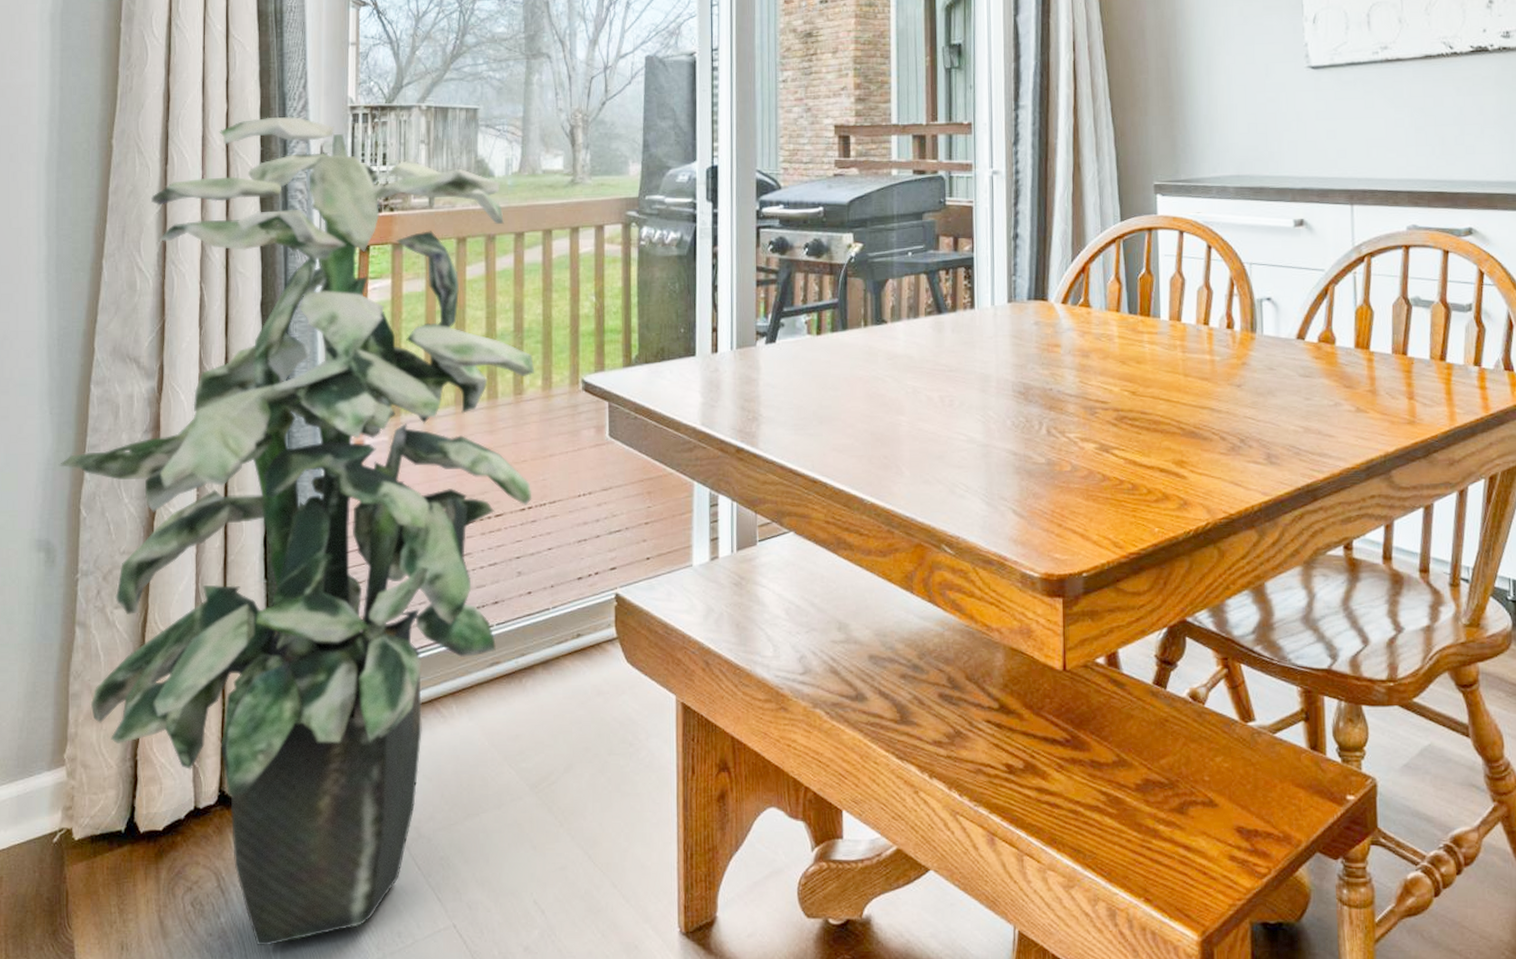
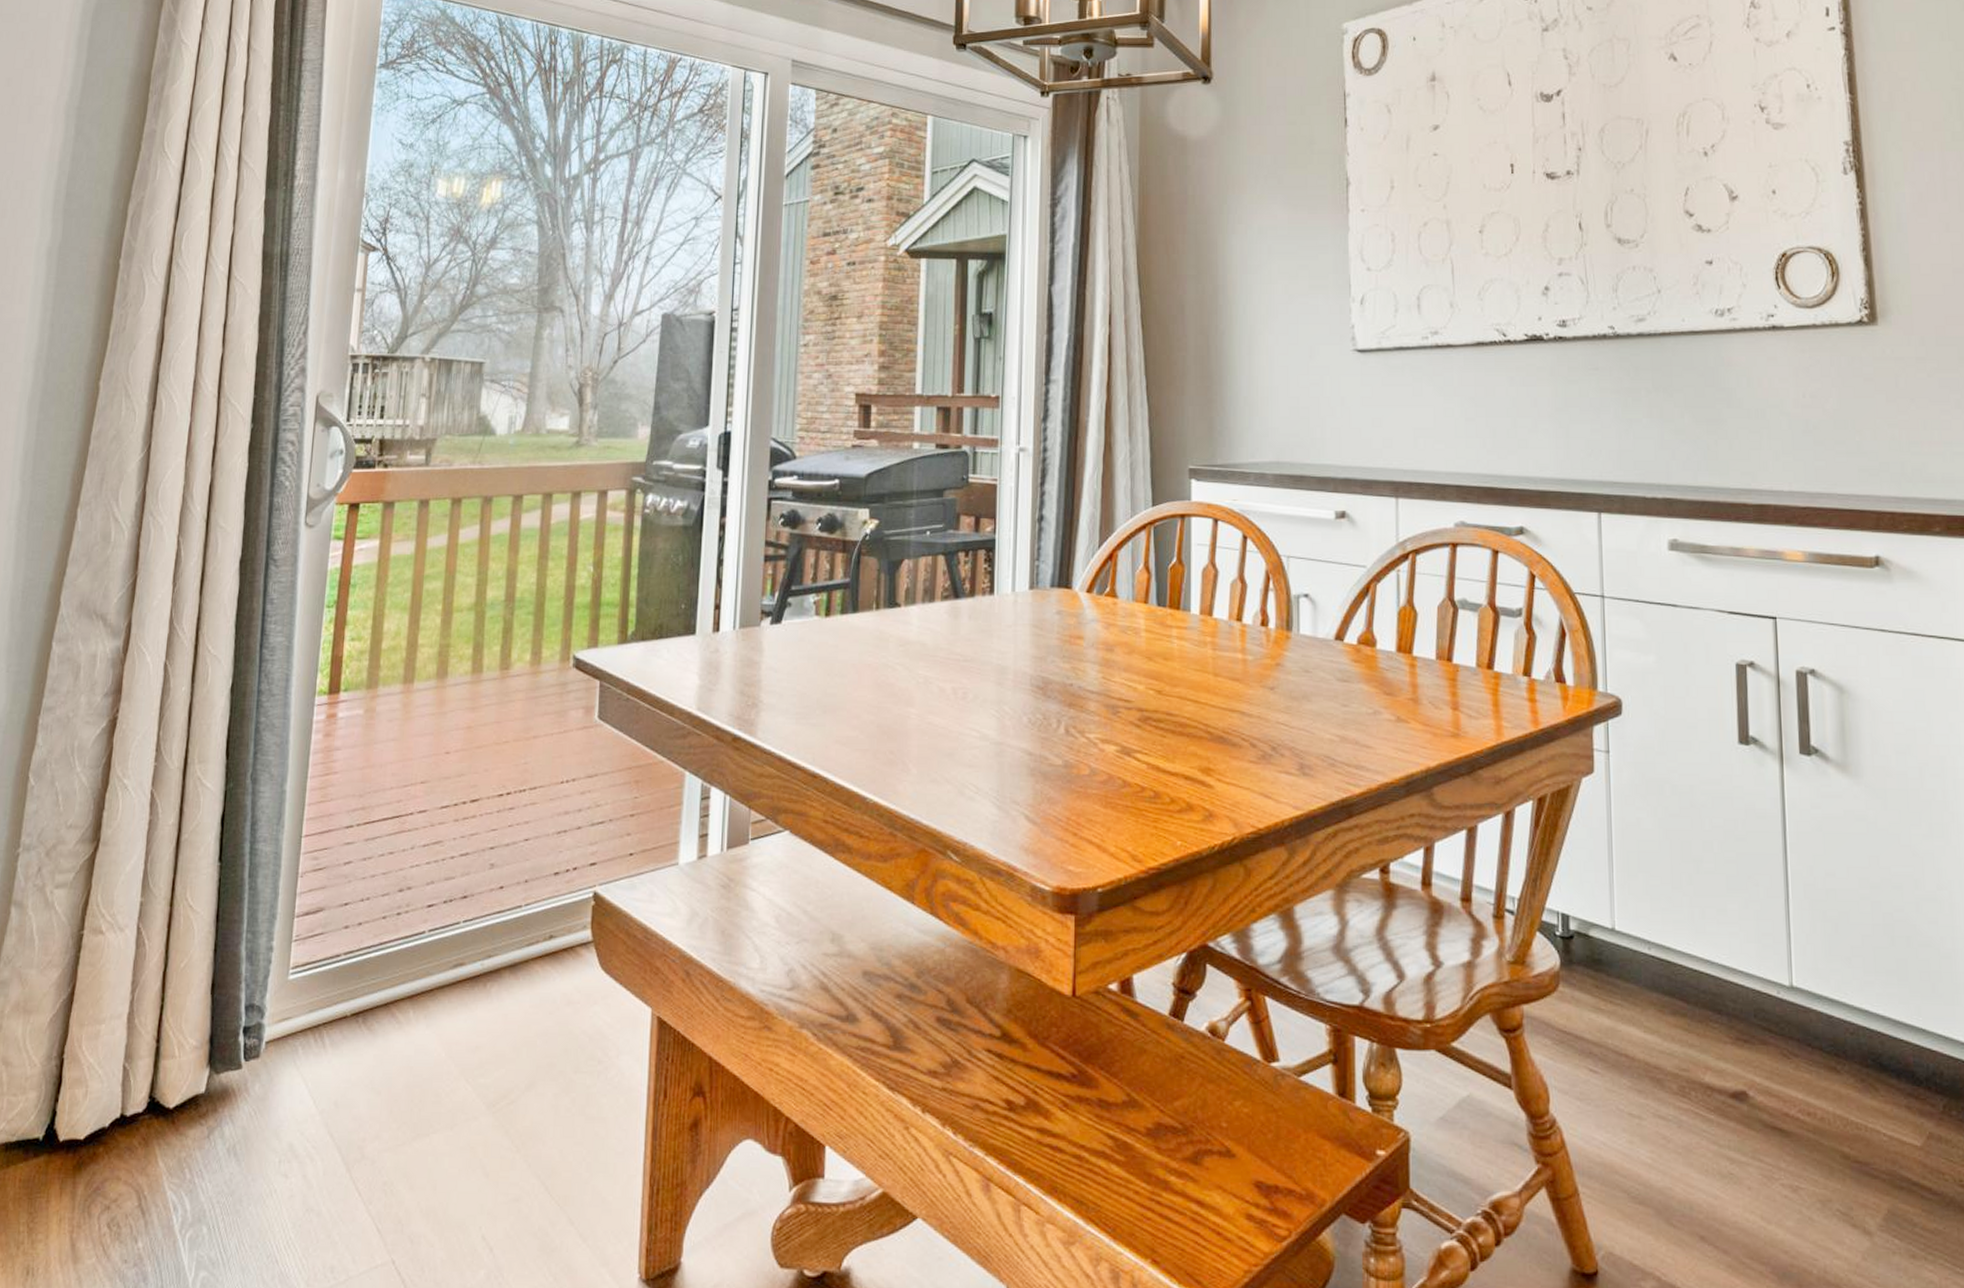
indoor plant: present [58,116,535,946] -> none [10,363,524,1277]

